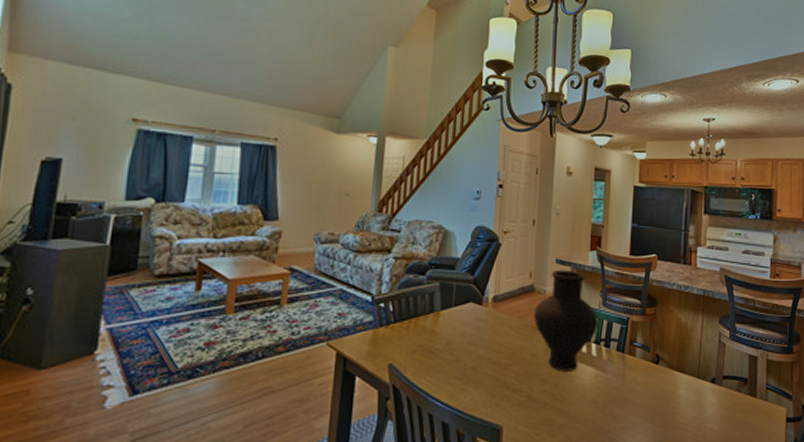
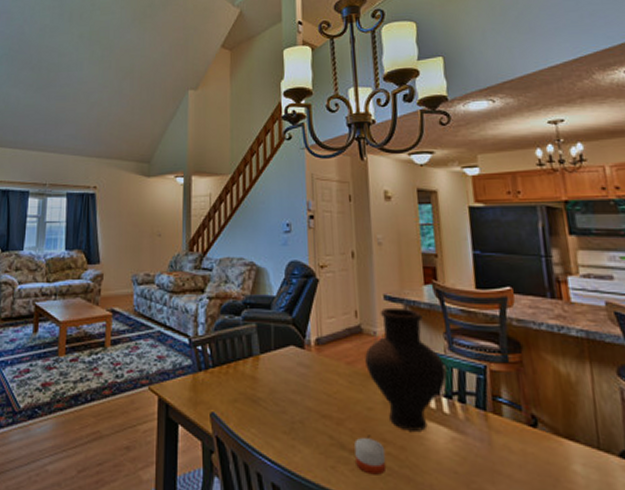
candle: none [517,379,542,408] -> present [354,438,386,475]

